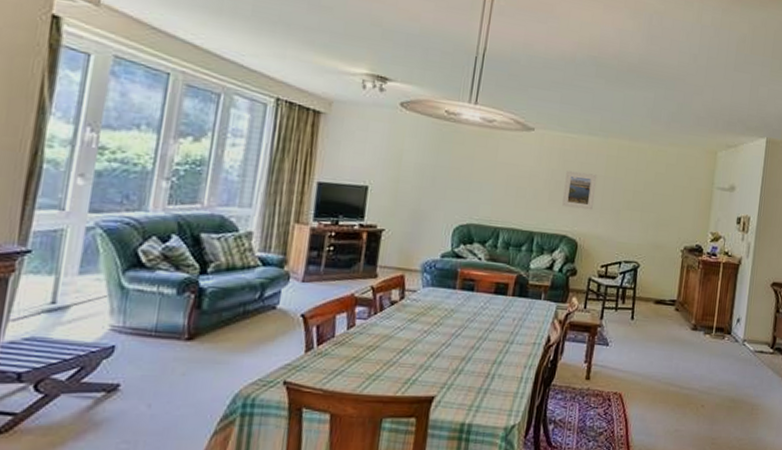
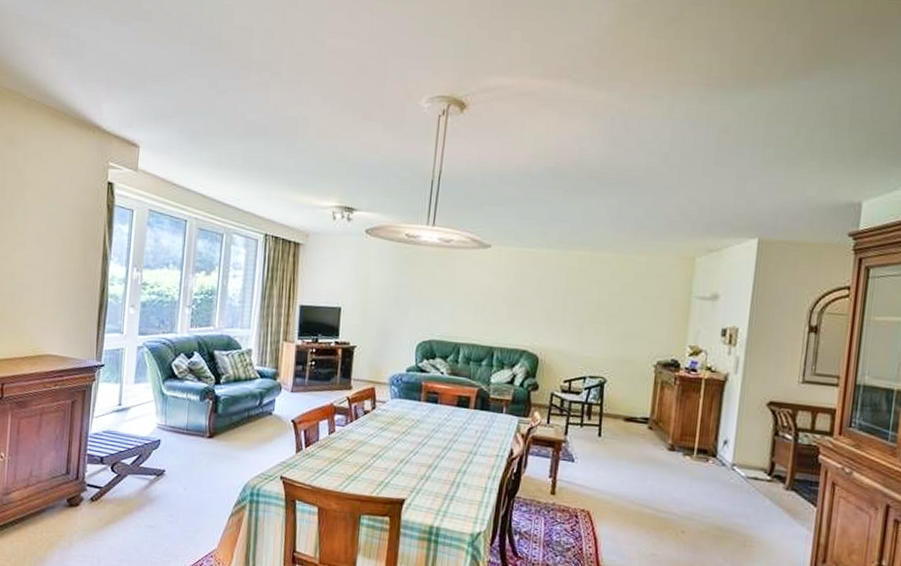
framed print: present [562,170,598,210] -> none [521,285,558,325]

